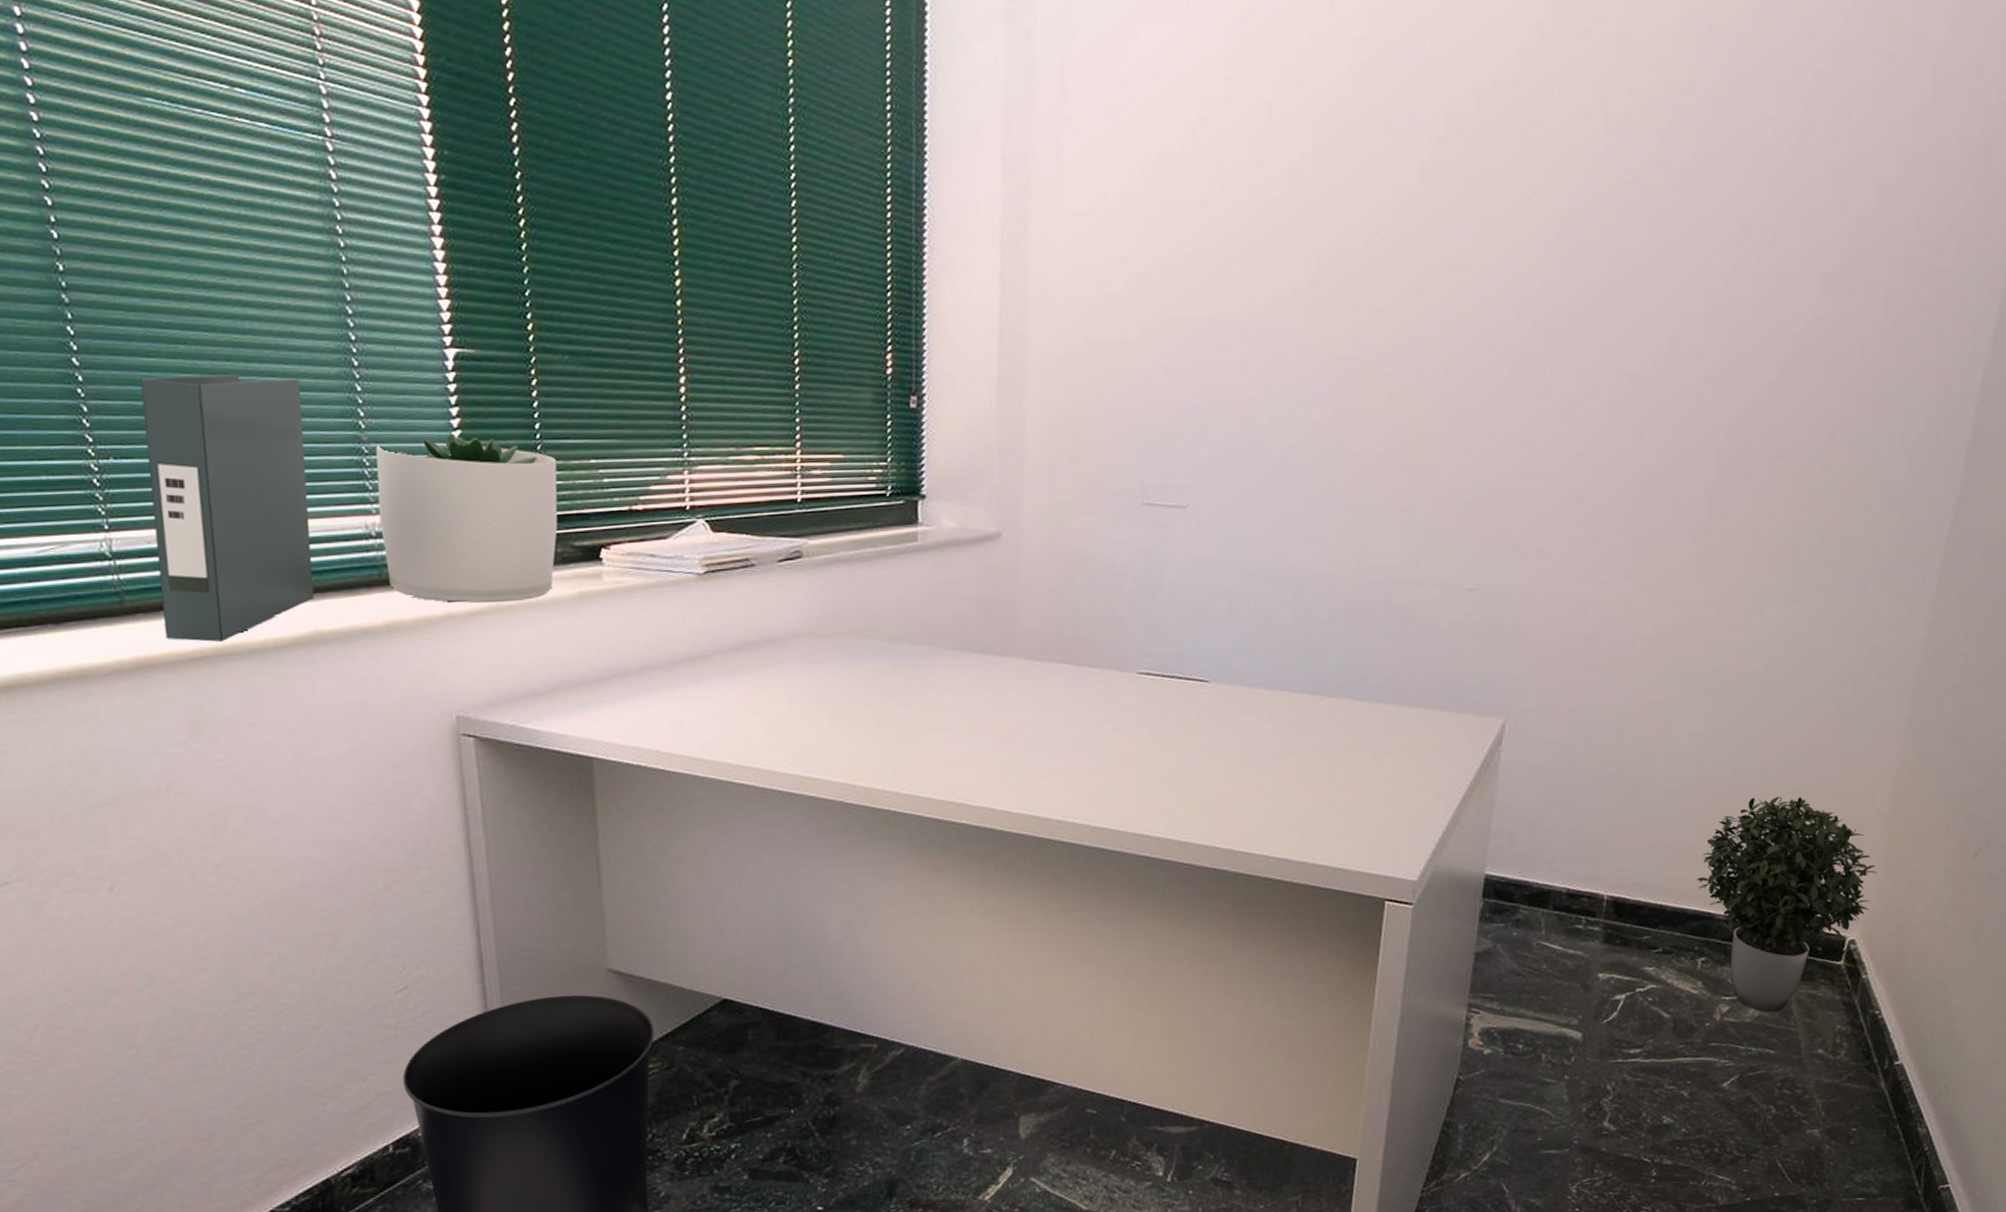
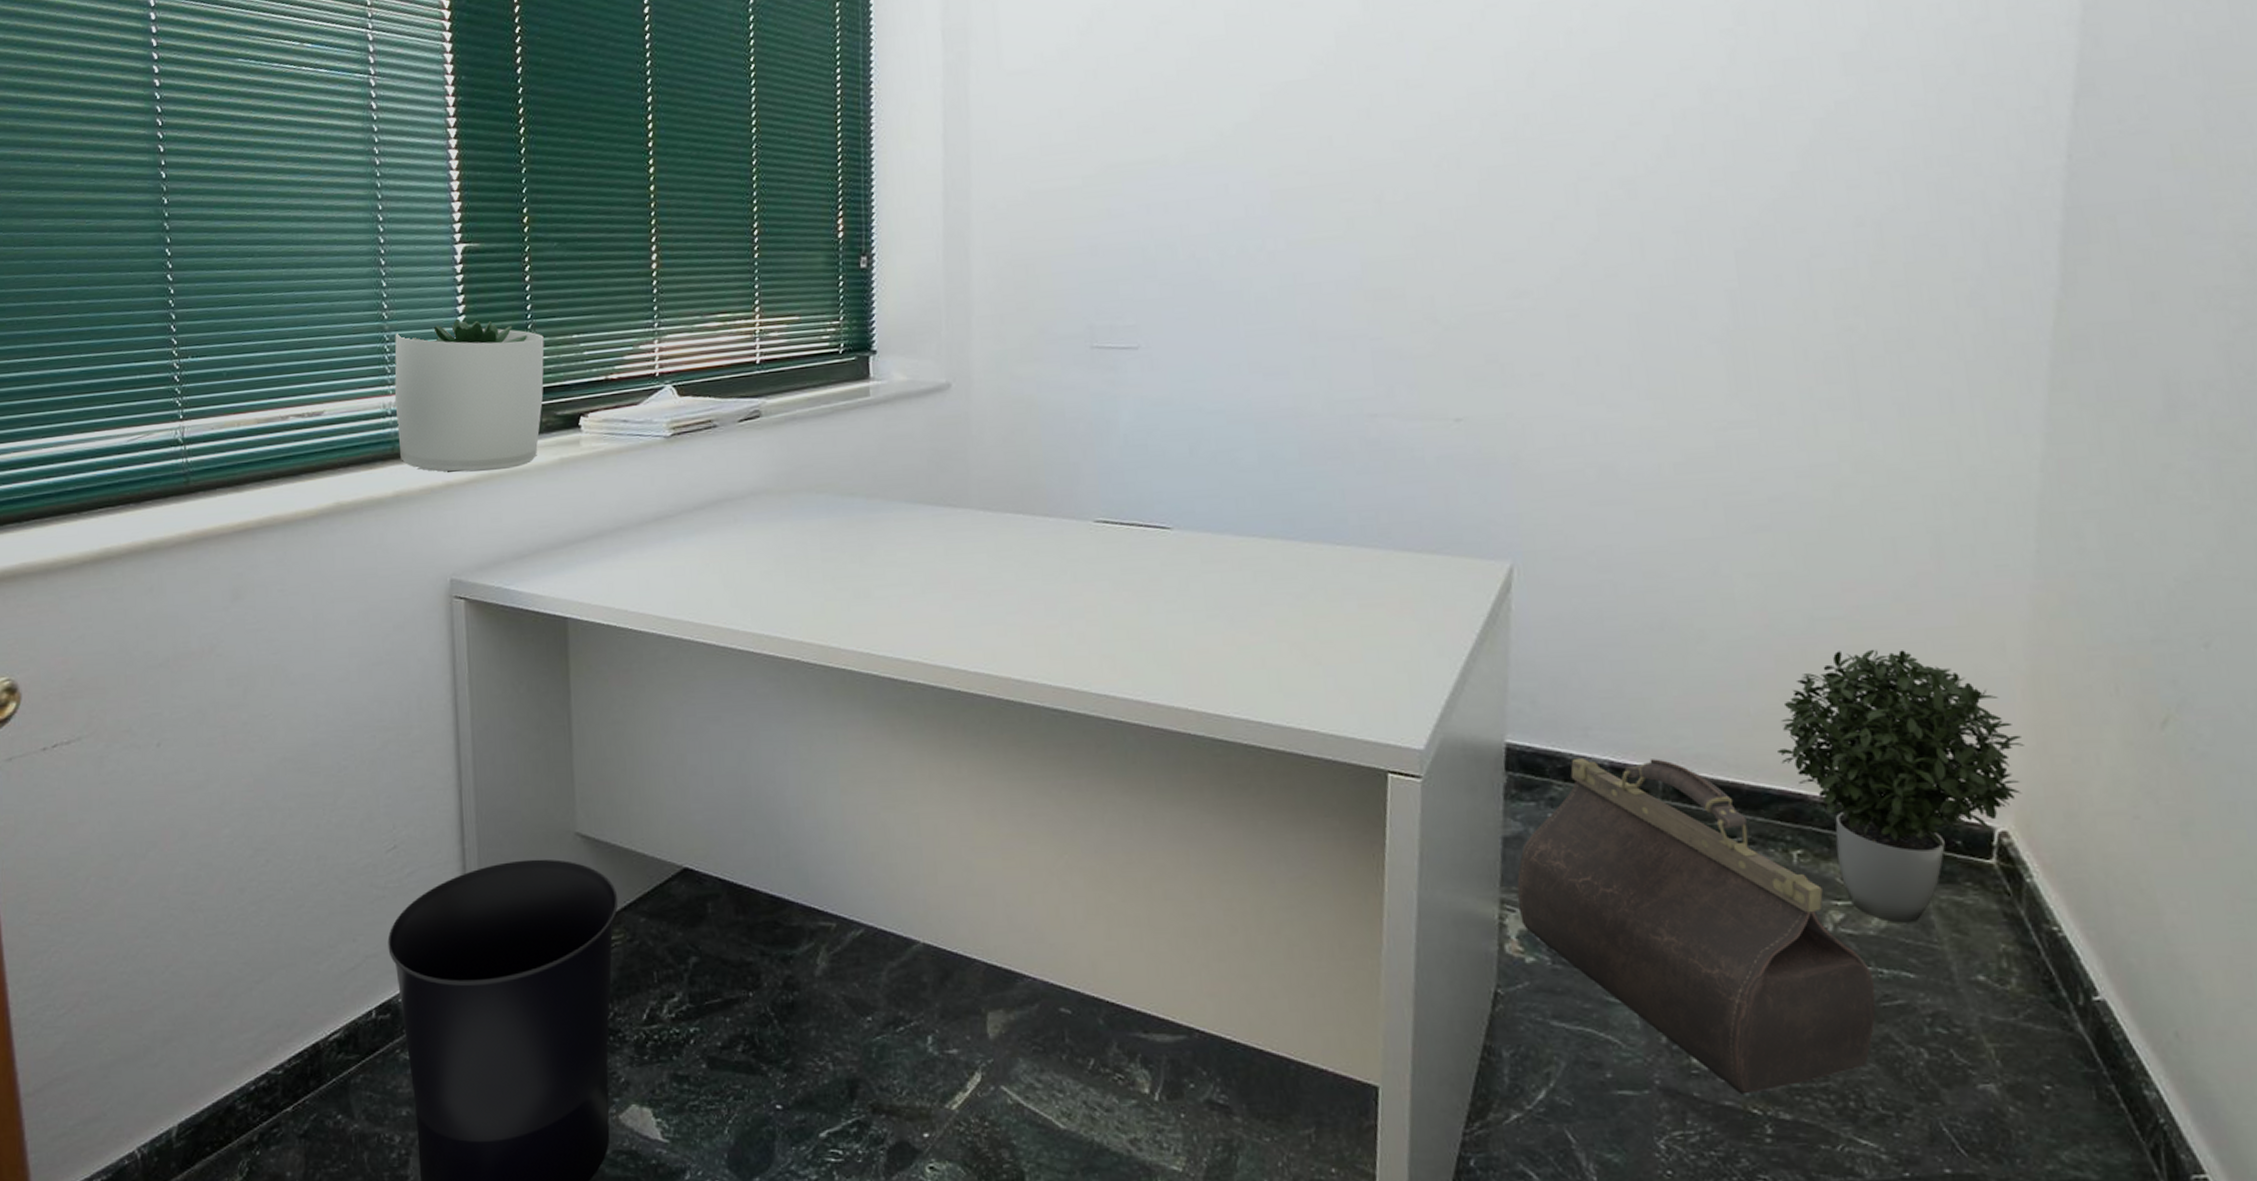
binder: present [140,374,314,642] -> none [216,279,339,515]
briefcase: none [1483,886,1745,1148] -> present [1517,758,1876,1095]

